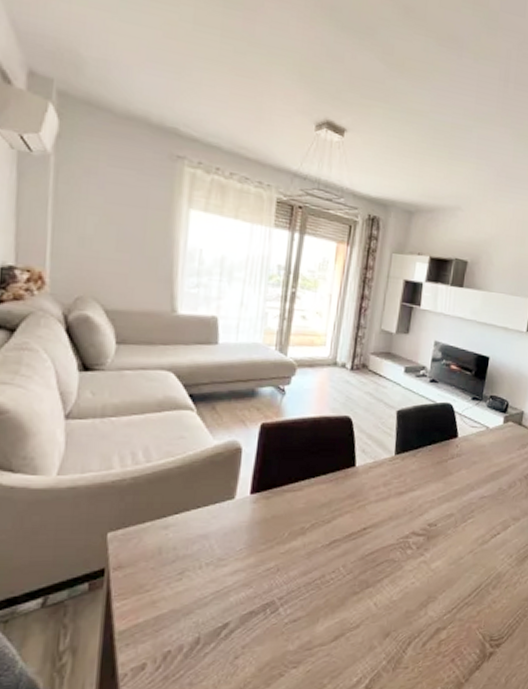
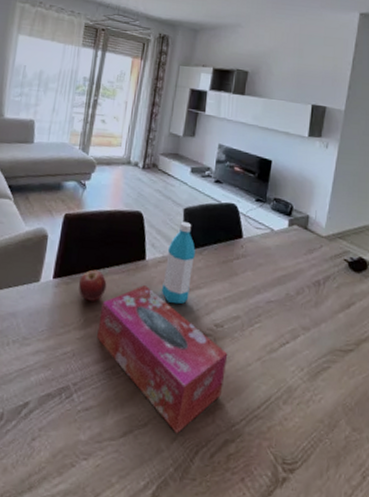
fruit: none [281,481,313,514] -> present [79,269,107,301]
tissue box: none [304,493,441,630] -> present [97,285,228,434]
water bottle: none [374,425,409,507] -> present [162,222,195,304]

